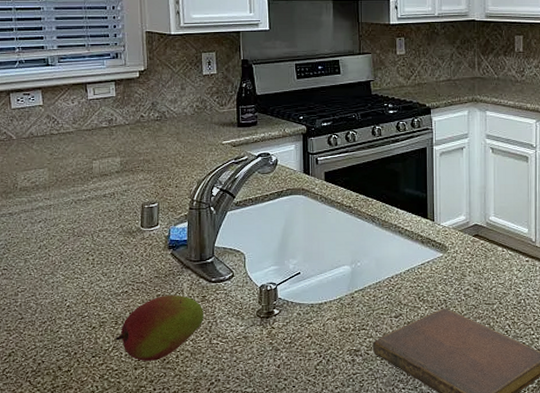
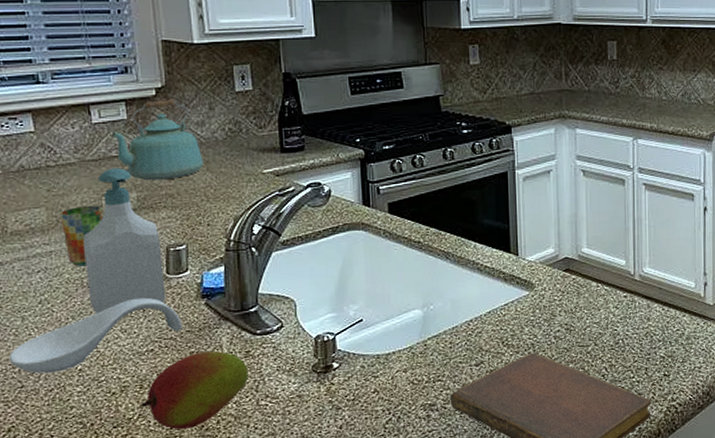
spoon rest: none [12,247,152,308] -> present [8,297,182,374]
cup: none [59,167,92,219] -> present [59,205,102,267]
soap bottle: none [75,137,140,259] -> present [82,168,166,314]
kettle: none [102,80,174,148] -> present [111,98,203,181]

